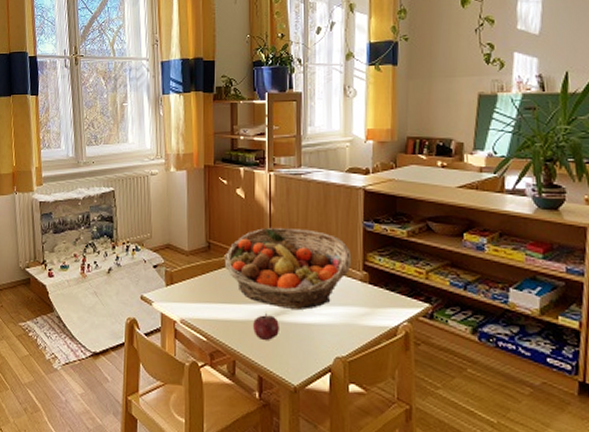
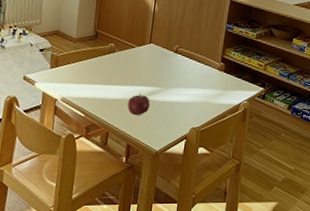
fruit basket: present [224,227,352,310] -> none [108,23,215,91]

